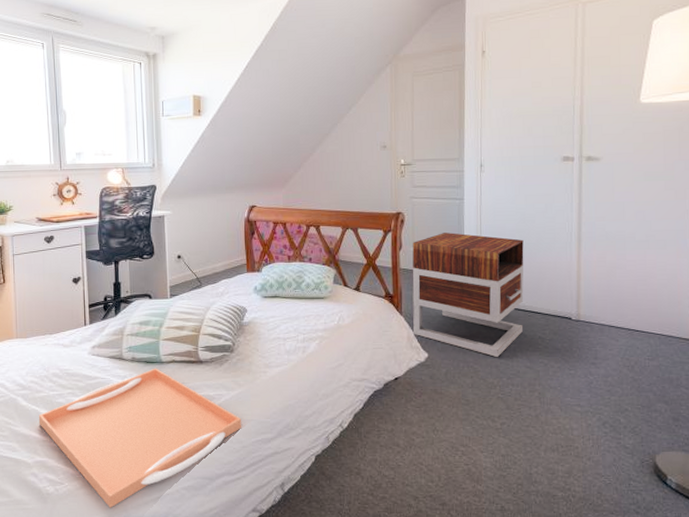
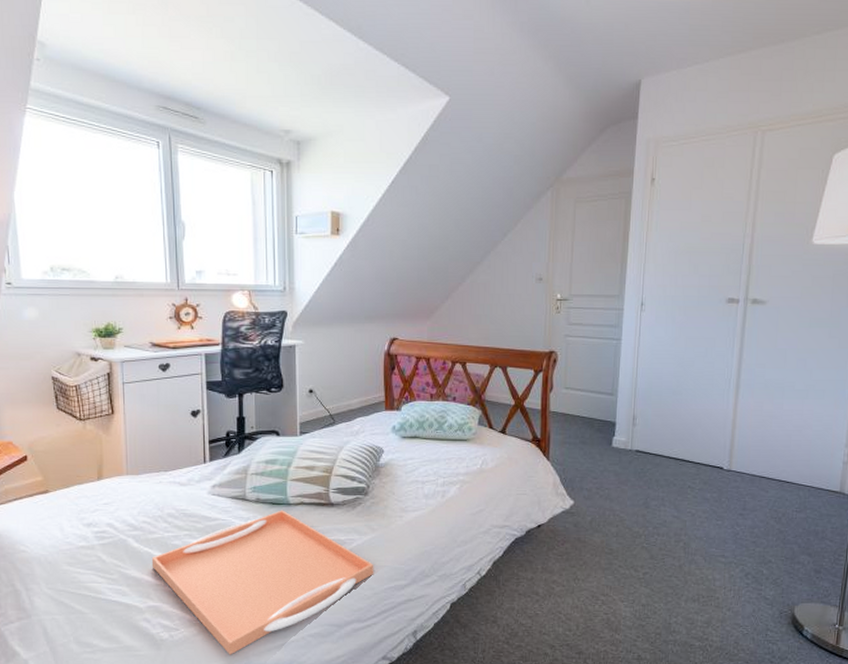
nightstand: present [412,232,524,358] -> none [559,375,680,507]

